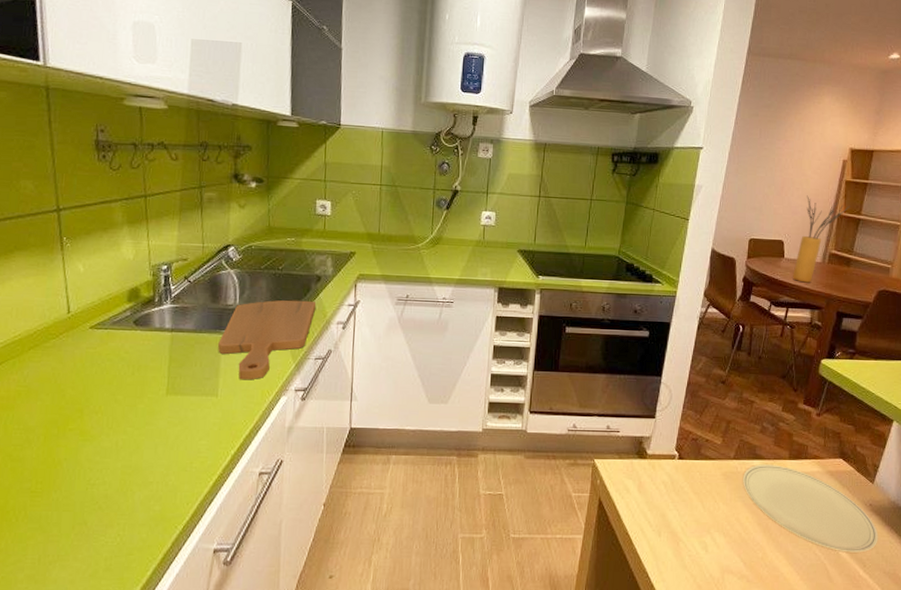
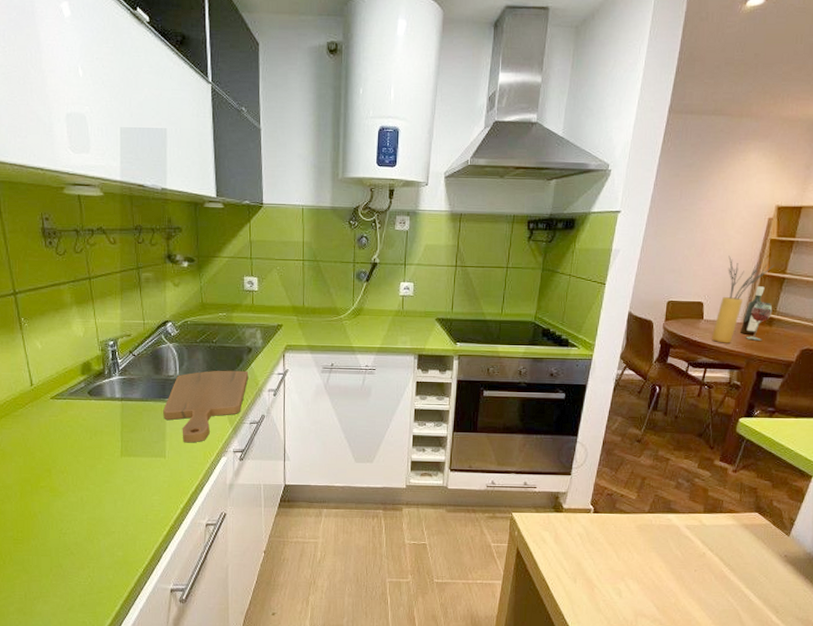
plate: present [743,464,879,553] -> none [657,518,793,600]
bottle: none [820,226,842,276] -> present [740,286,765,336]
wineglass: none [824,242,850,281] -> present [745,302,773,341]

